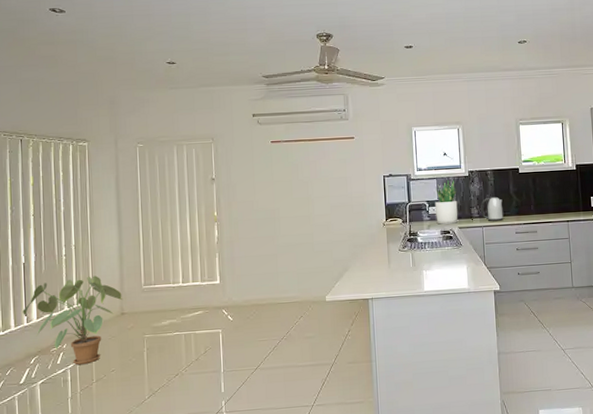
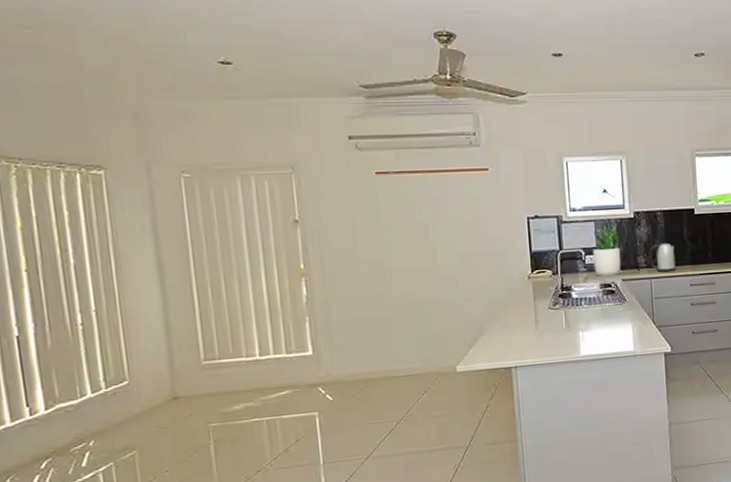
house plant: present [23,276,122,365] -> none [21,350,173,467]

